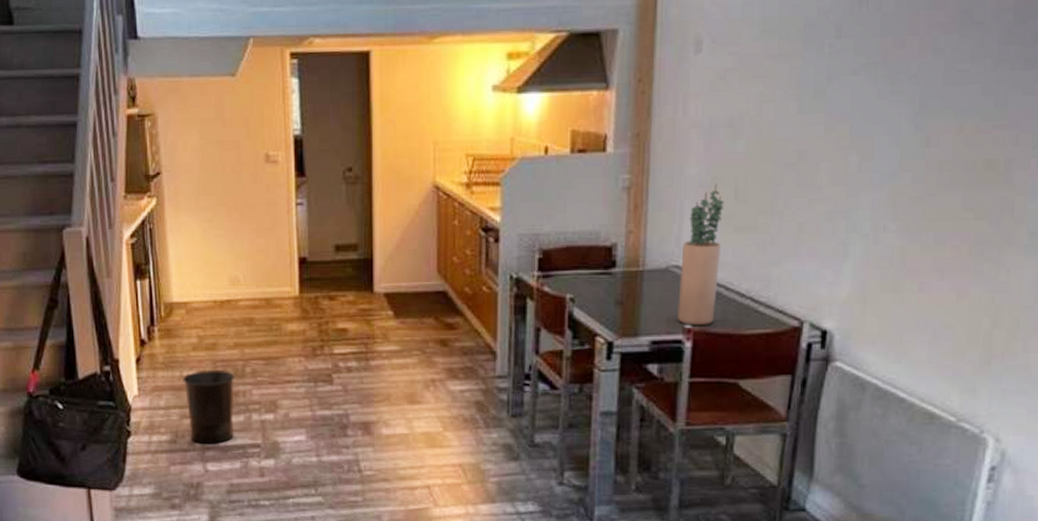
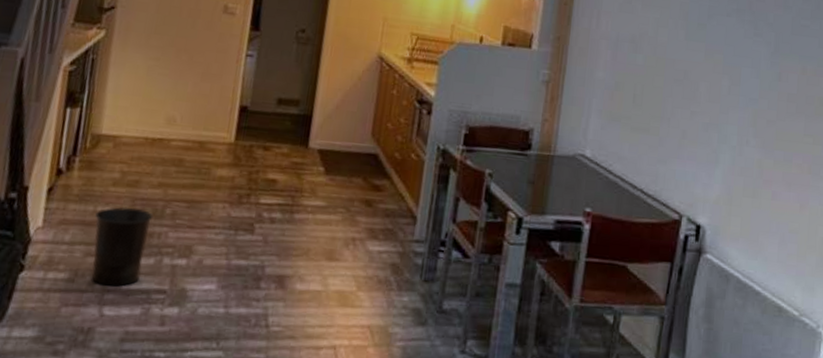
vase: present [677,183,724,326] -> none [579,88,624,211]

